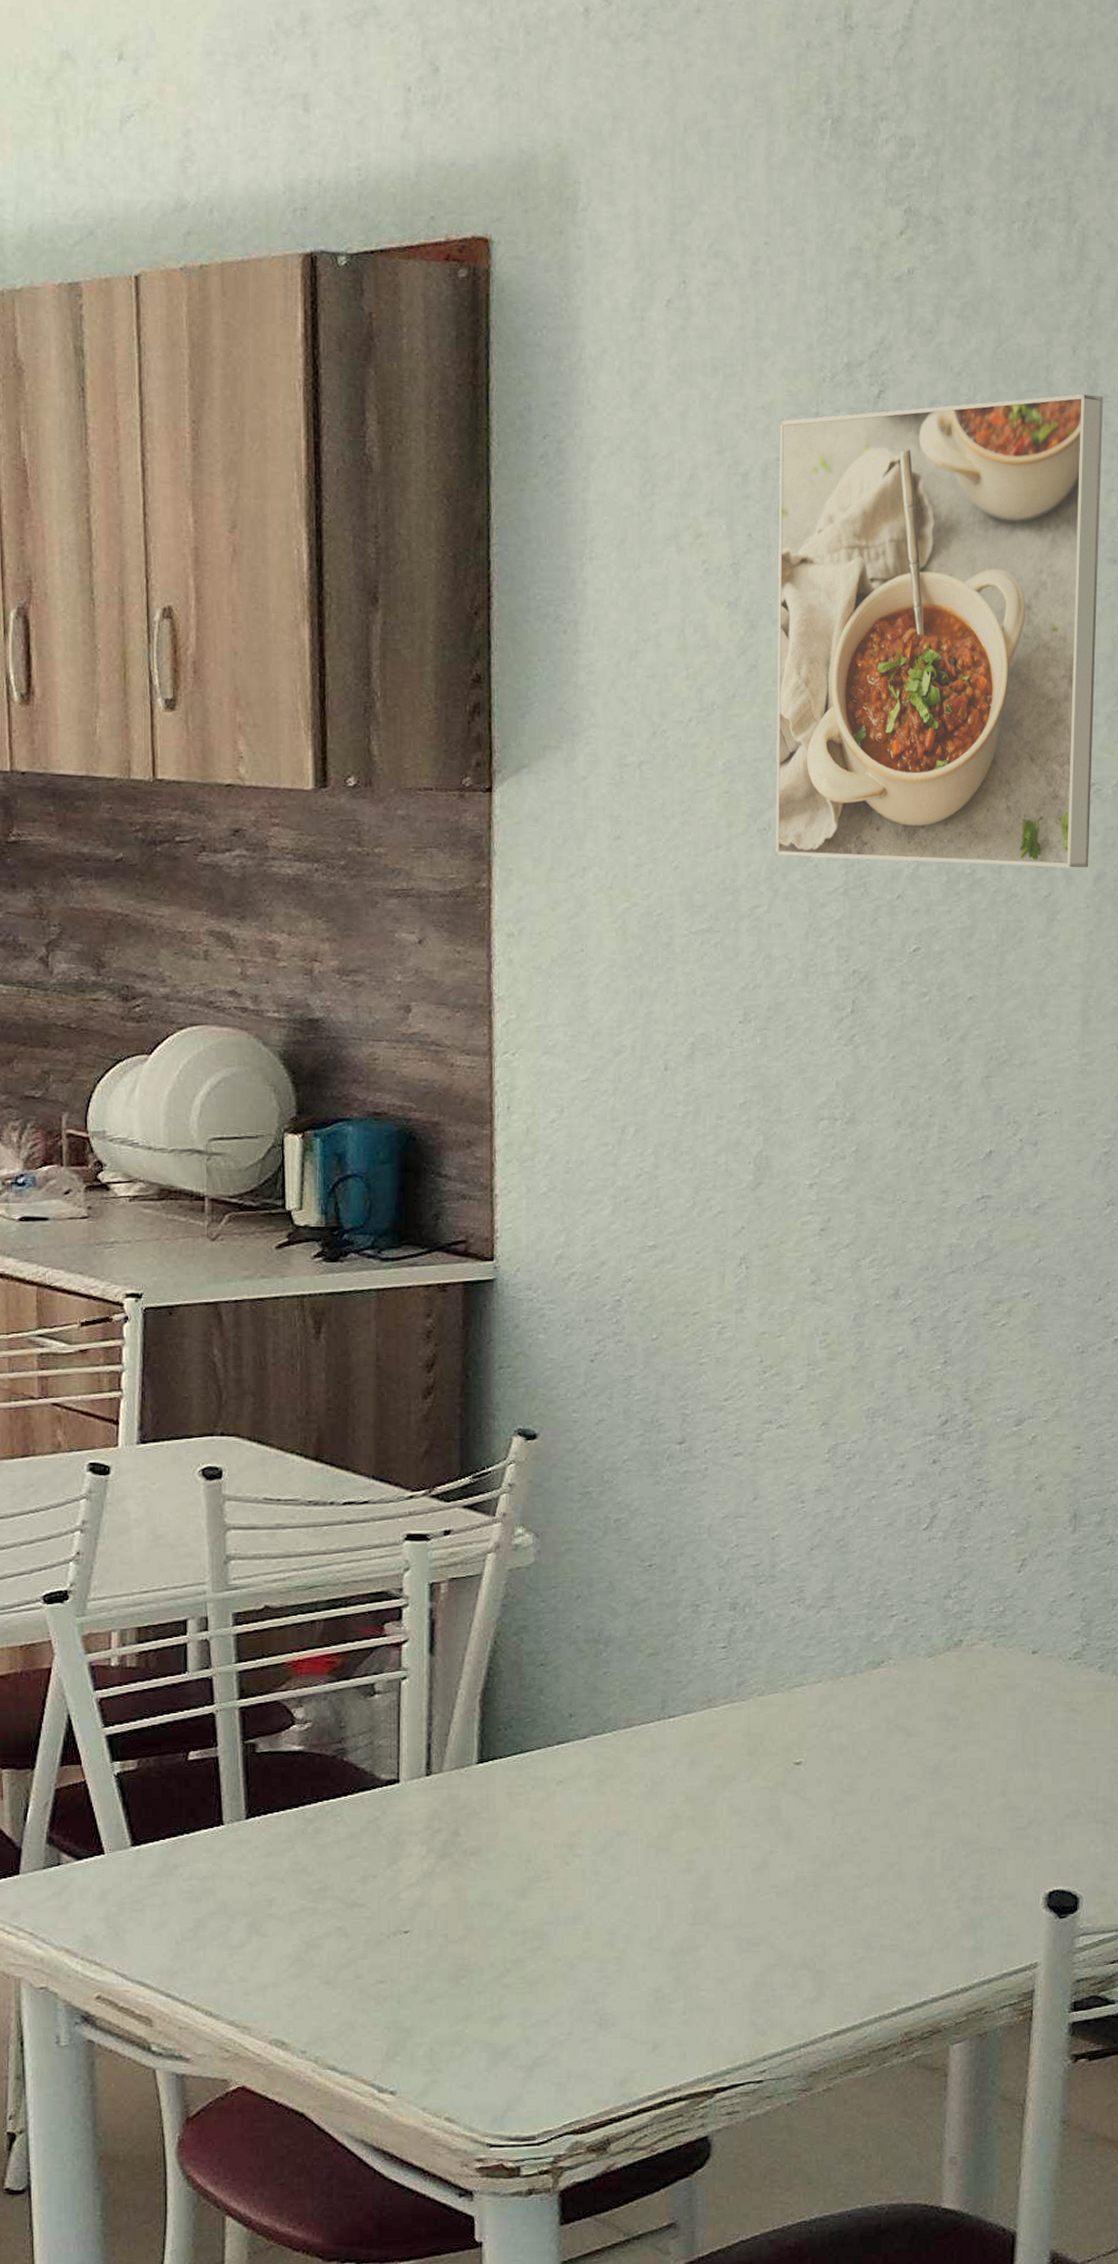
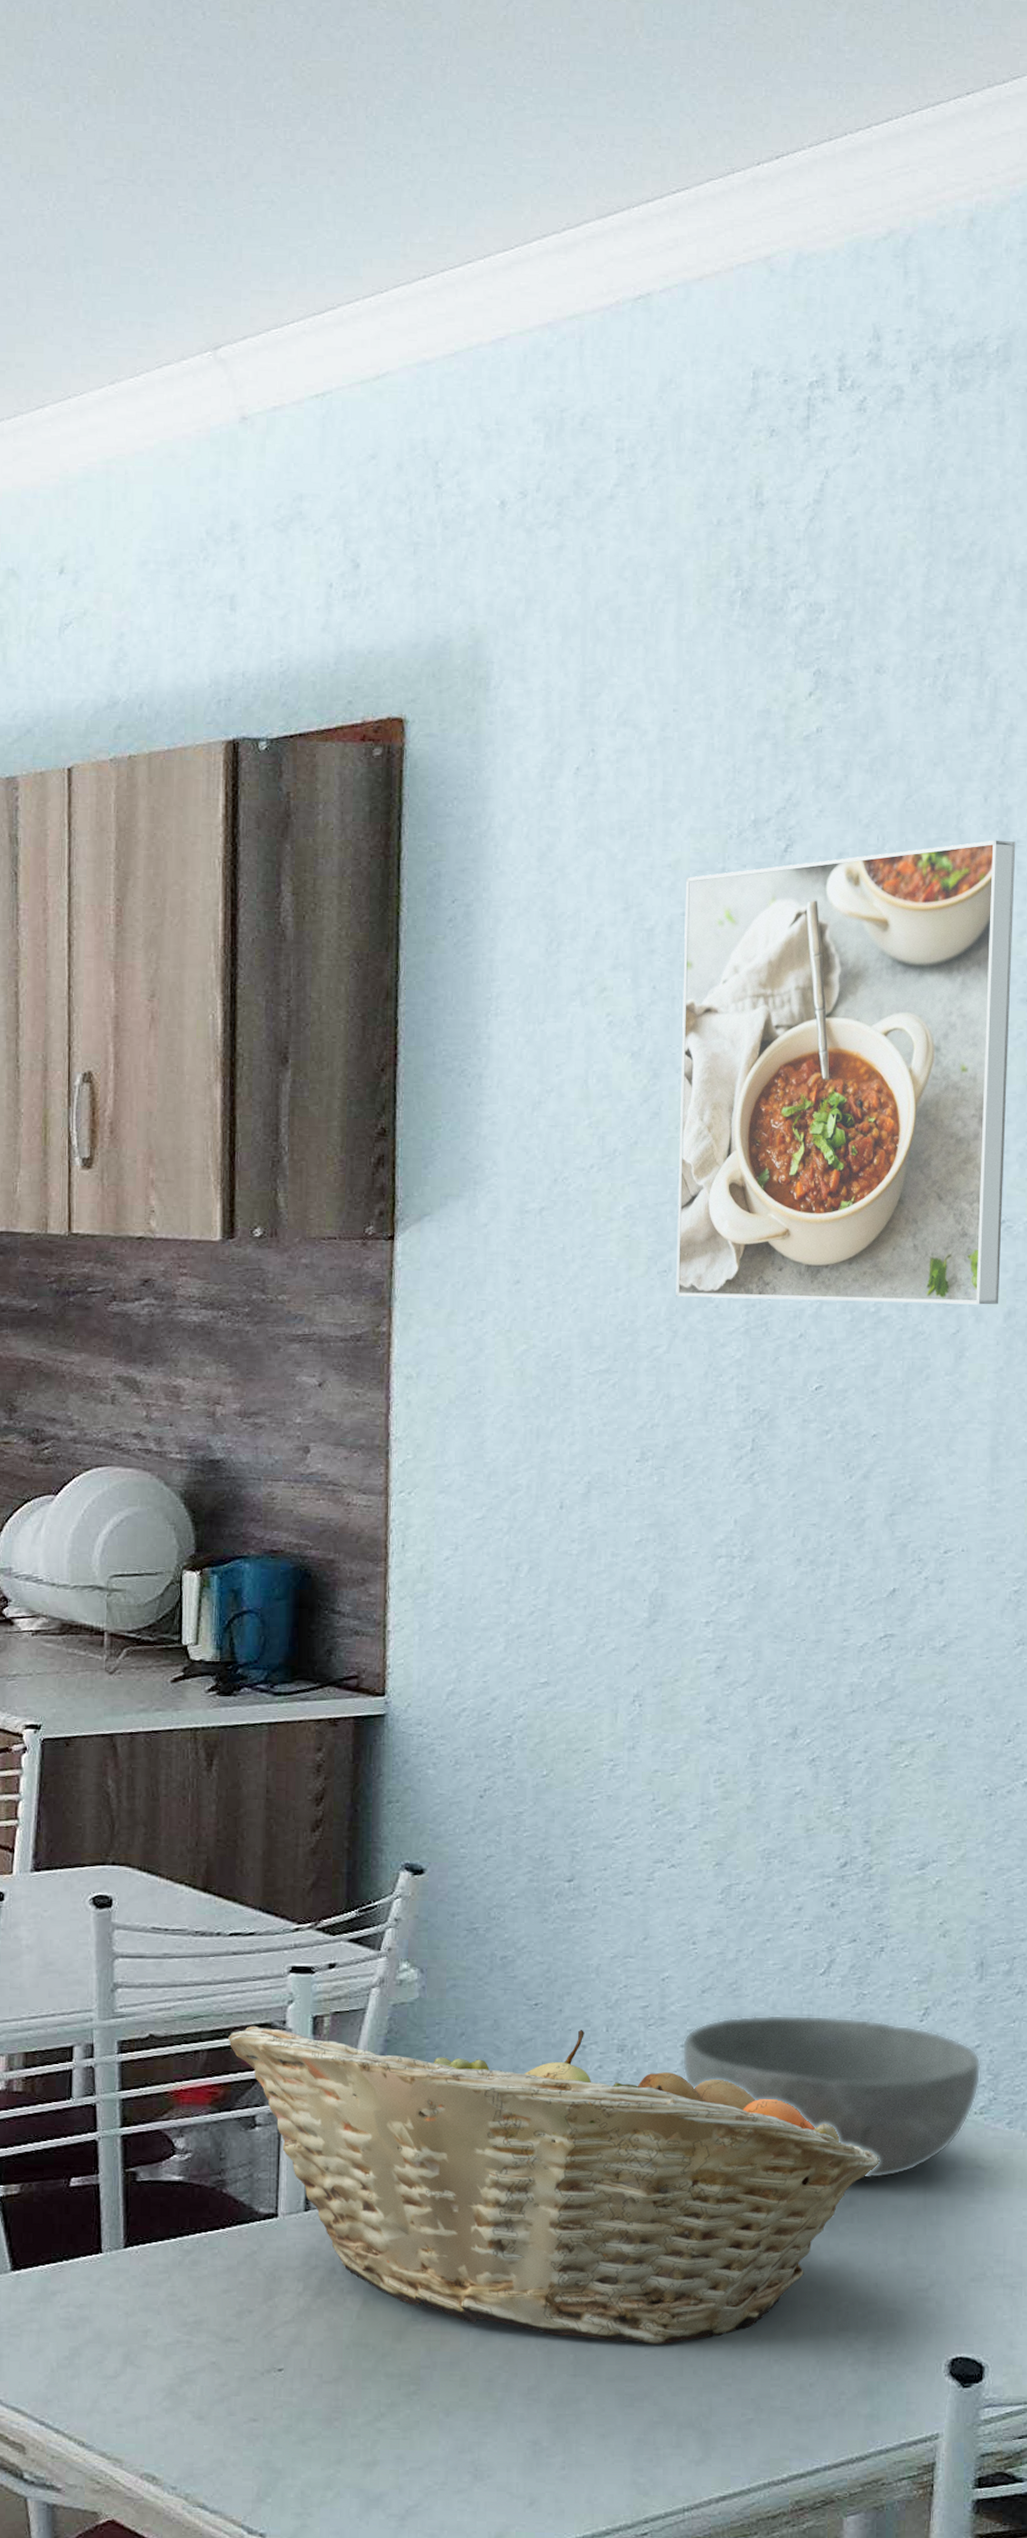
fruit basket: none [345,1590,981,1891] -> present [228,2025,880,2344]
bowl: none [792,1569,1075,1726] -> present [682,2014,981,2180]

